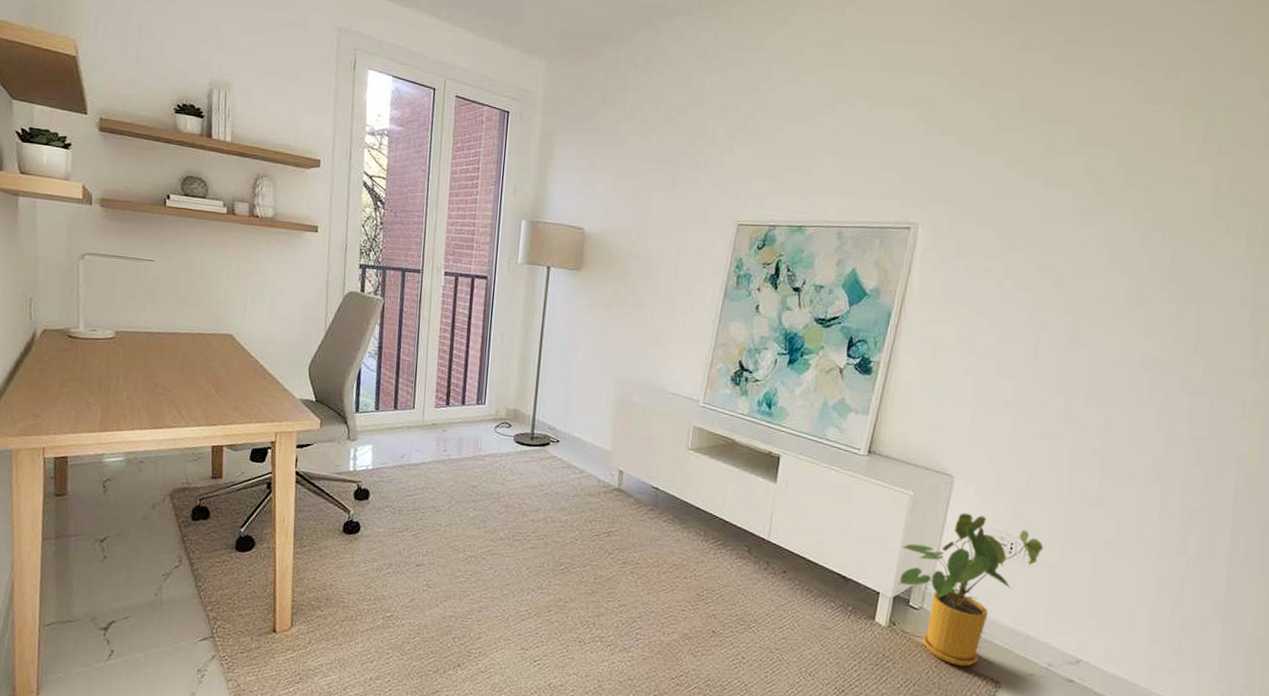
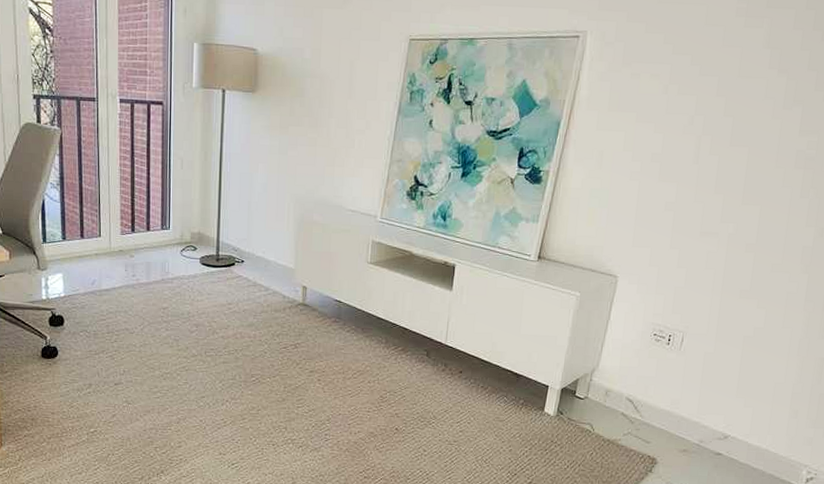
house plant: present [898,512,1043,667] -> none [565,309,698,447]

